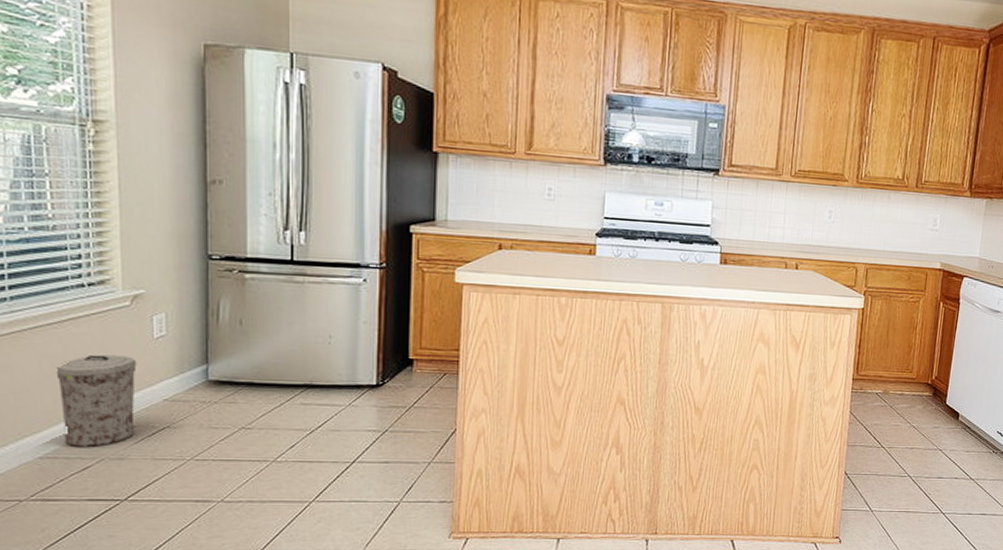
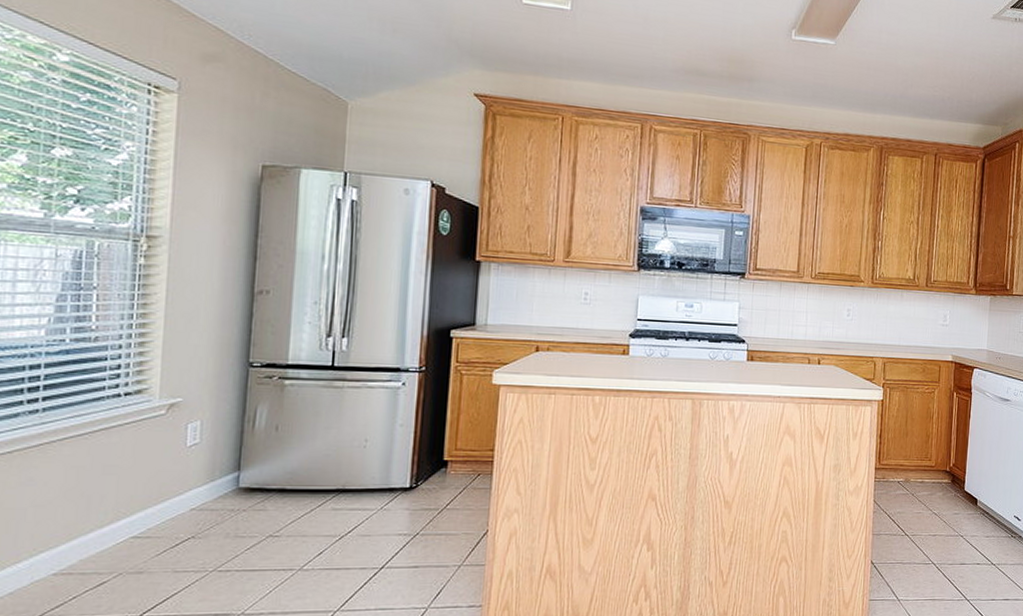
trash can: present [56,354,137,448] -> none [81,464,167,562]

